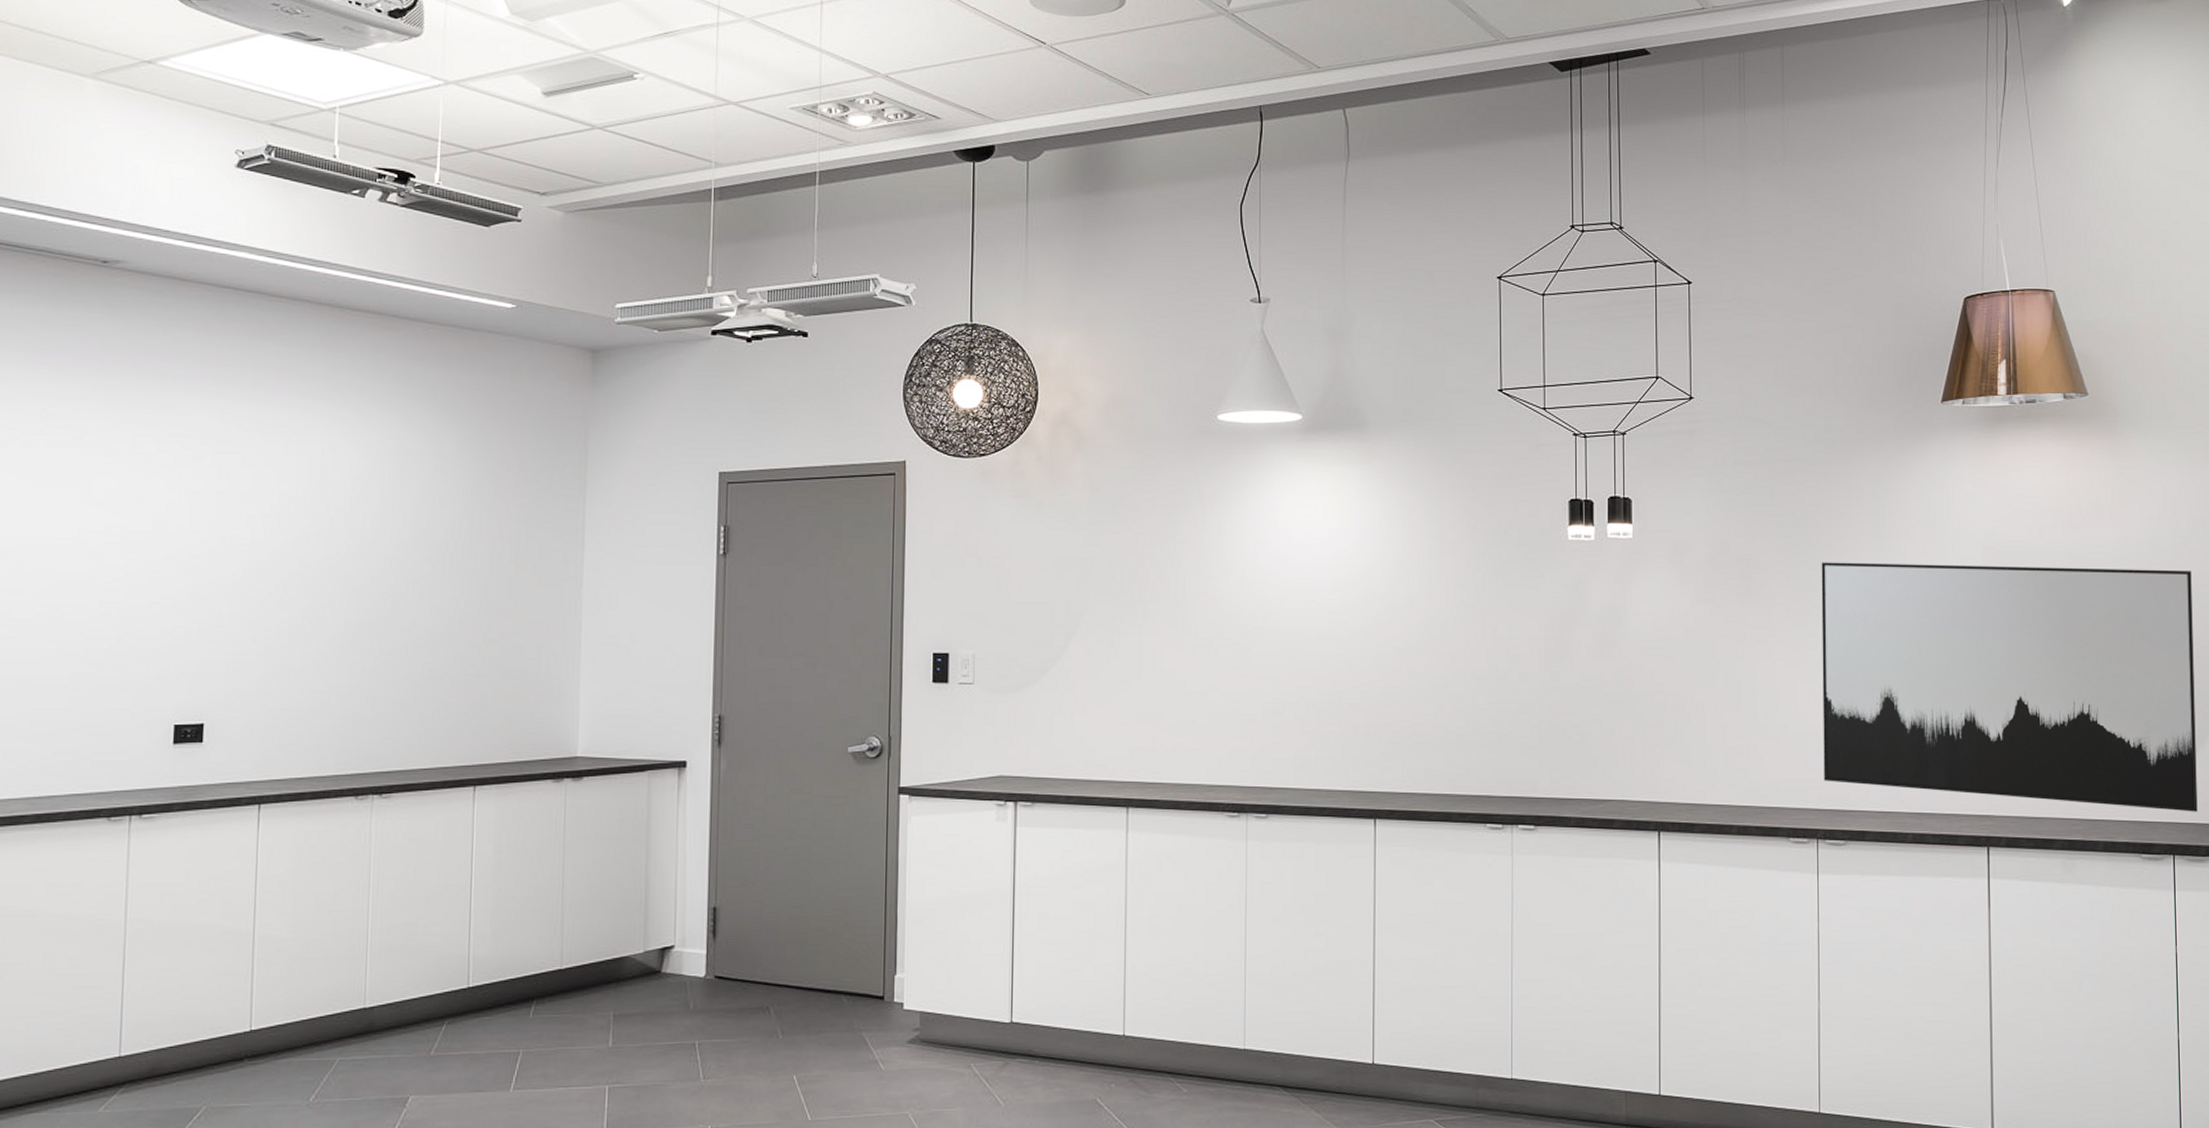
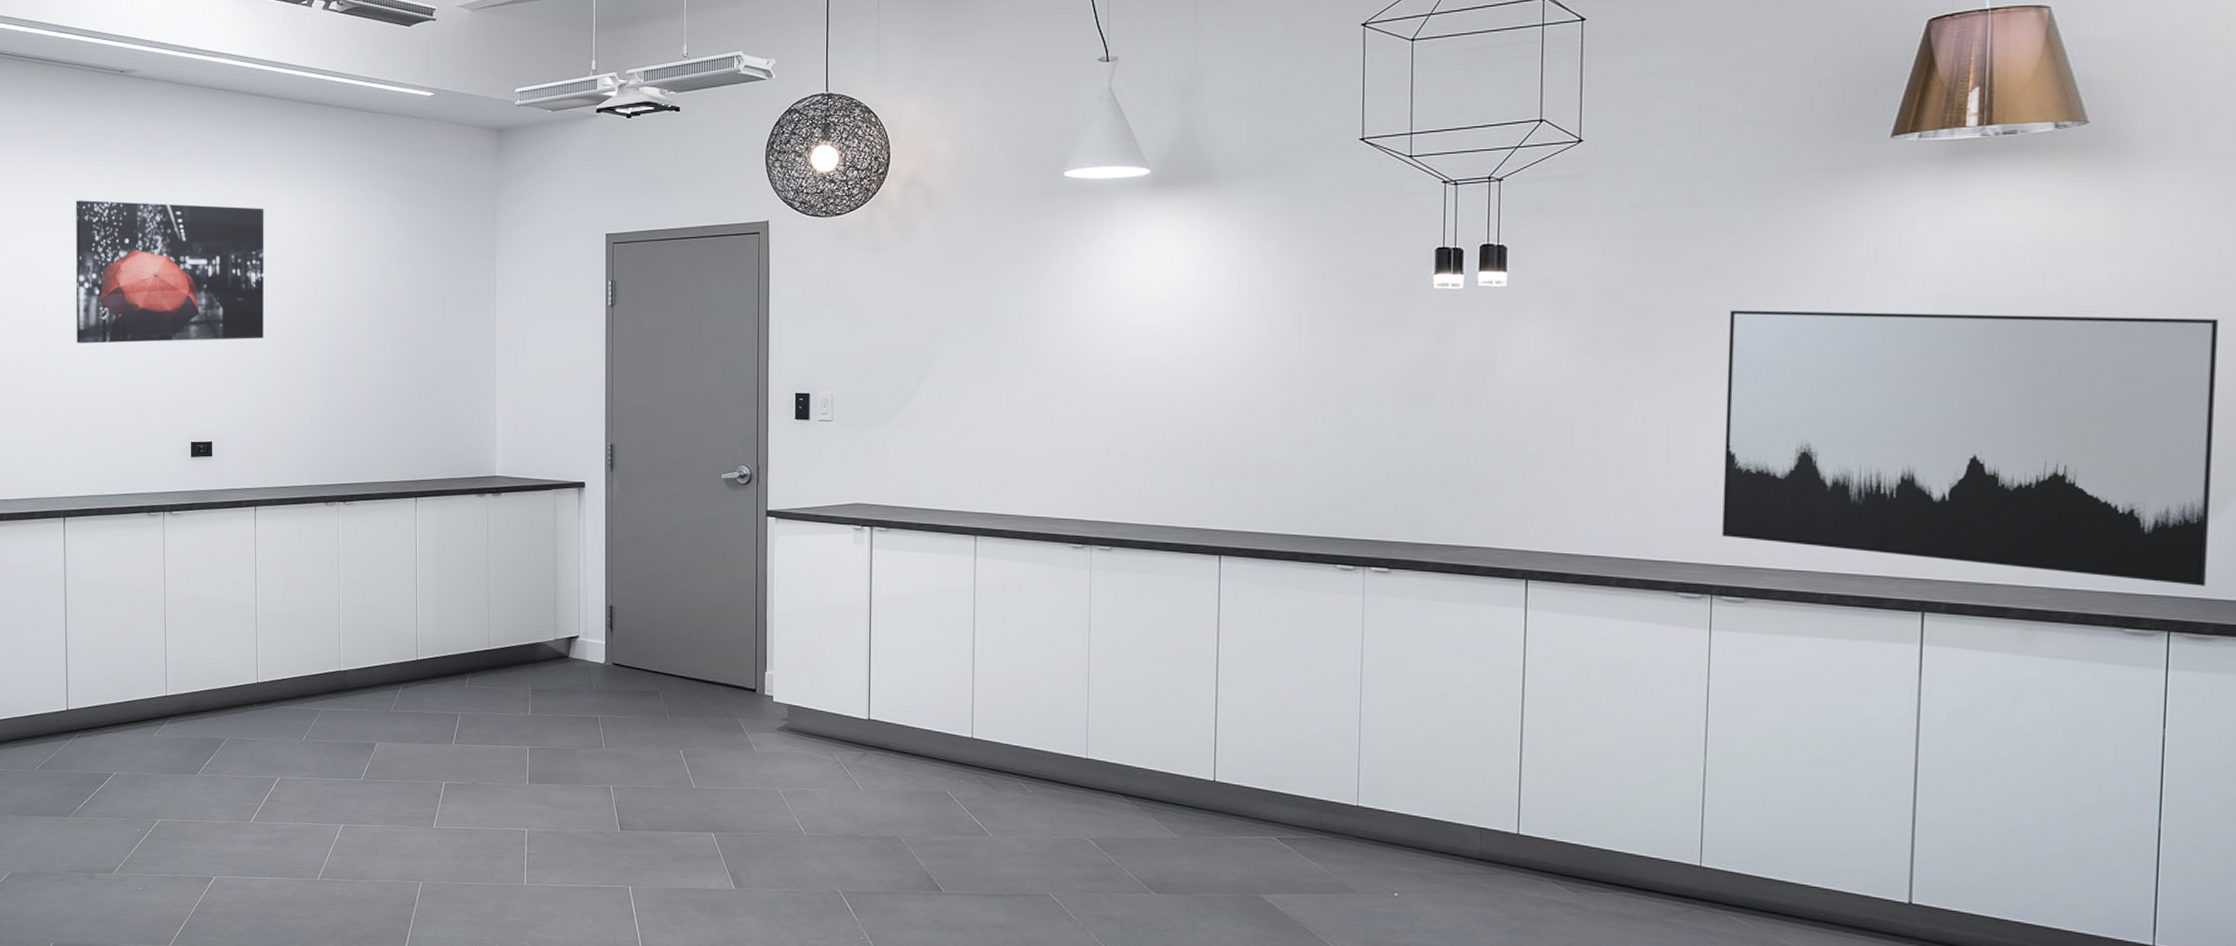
wall art: none [17,419,290,601] -> present [75,200,265,344]

